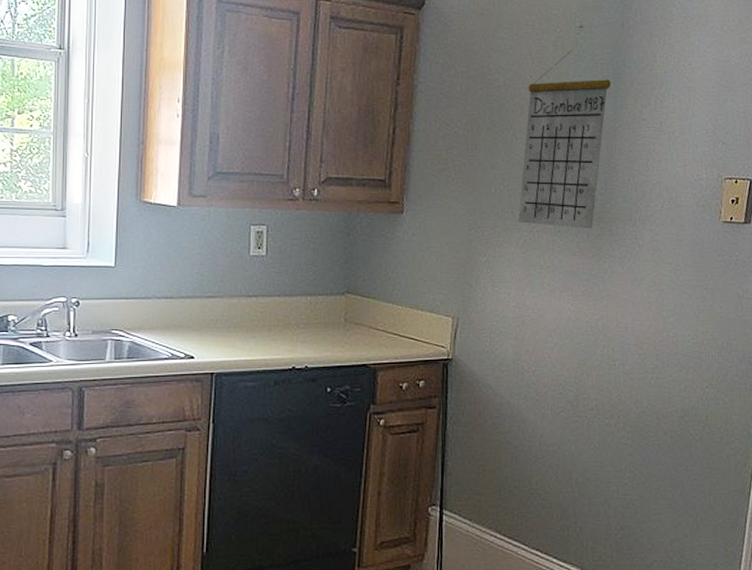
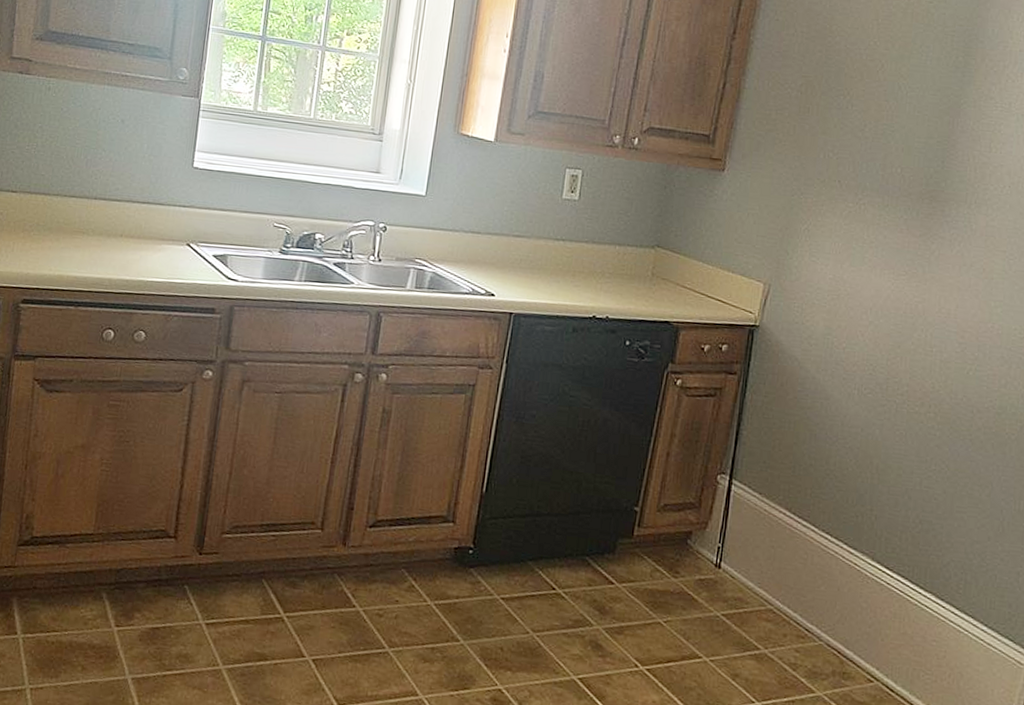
calendar: present [518,49,611,229] -> none [845,18,960,207]

